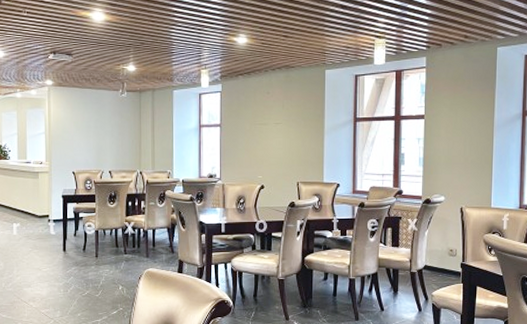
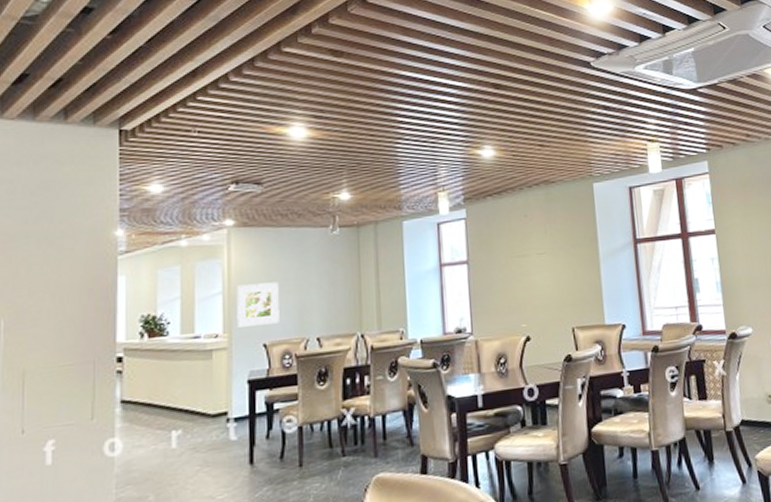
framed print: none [54,128,84,158] -> present [236,282,280,327]

